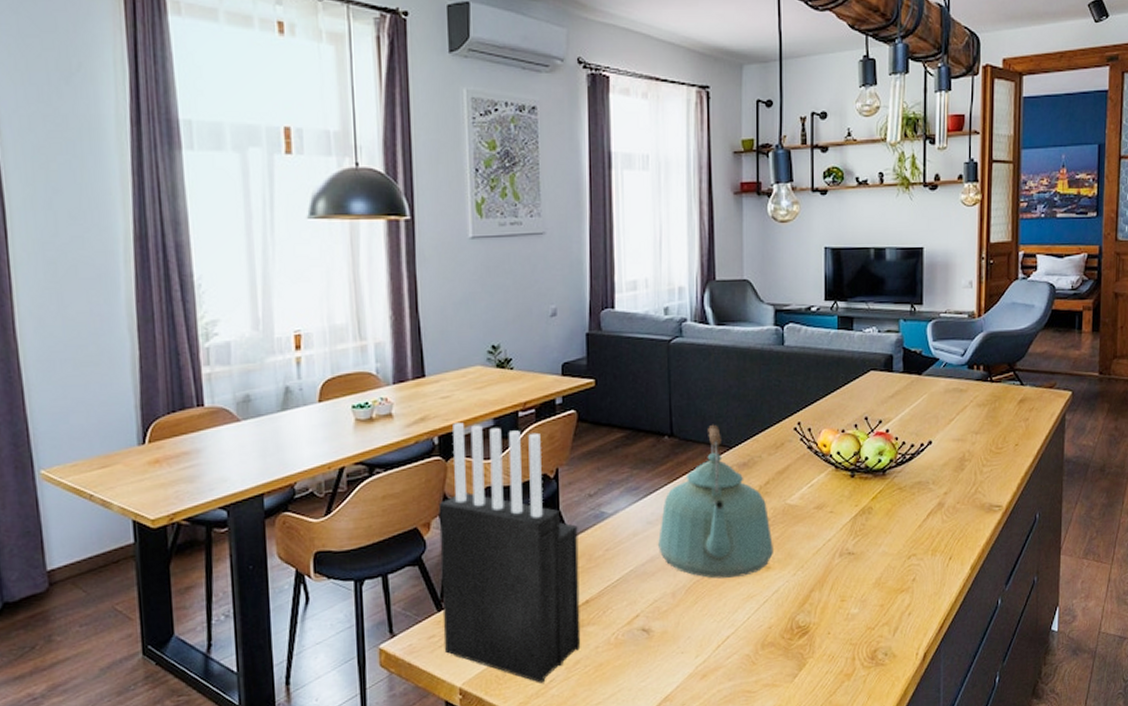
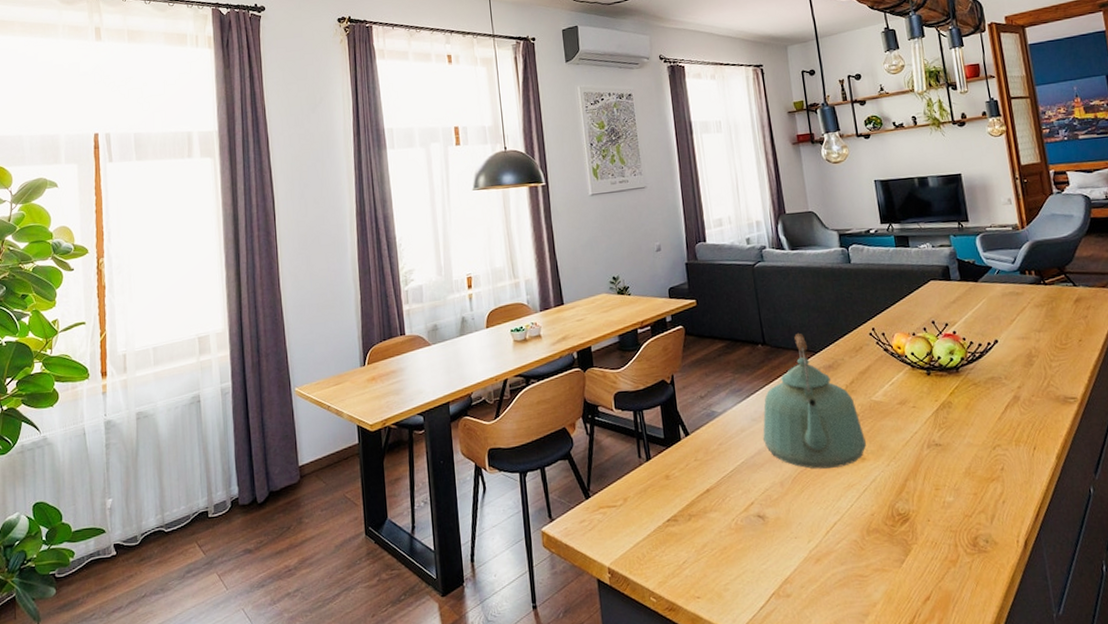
knife block: present [438,423,581,683] -> none [580,340,707,564]

